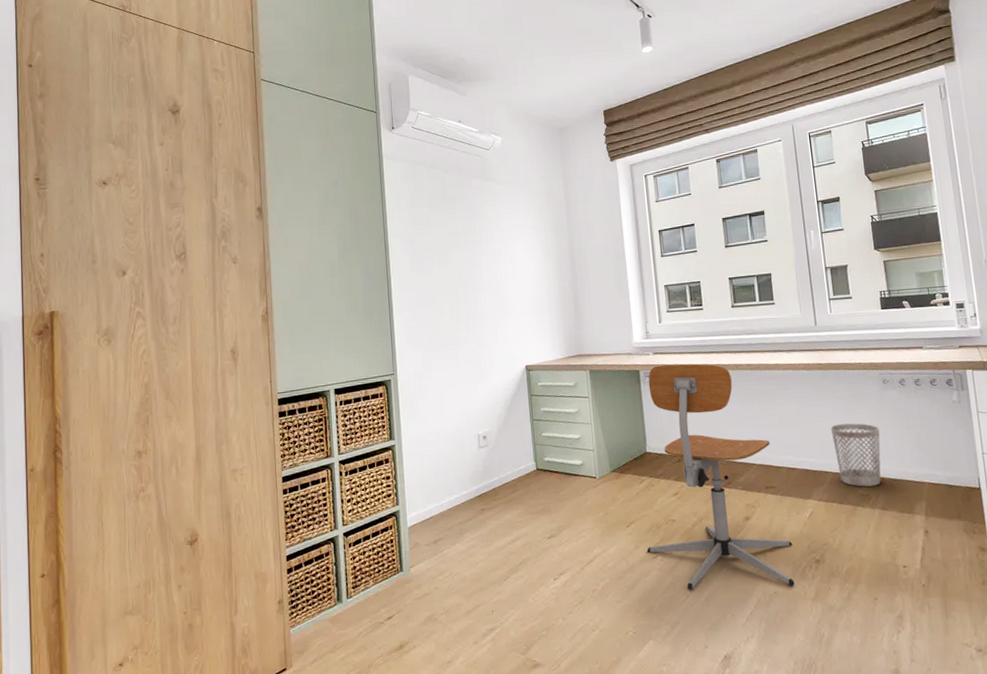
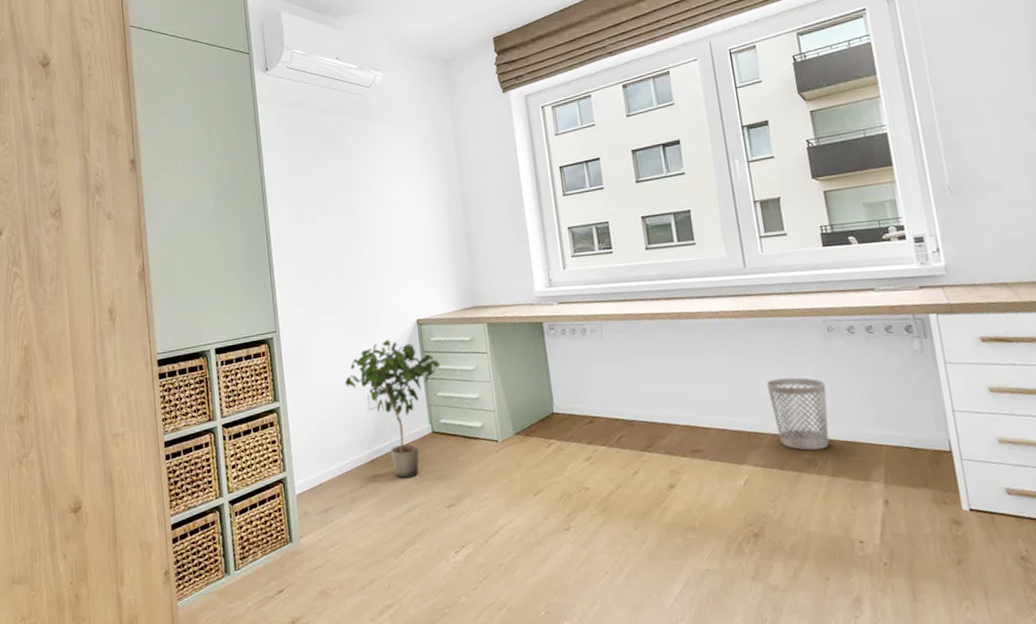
potted plant: none [457,383,546,512] -> present [345,339,441,479]
office chair: present [647,364,795,591] -> none [553,313,730,567]

